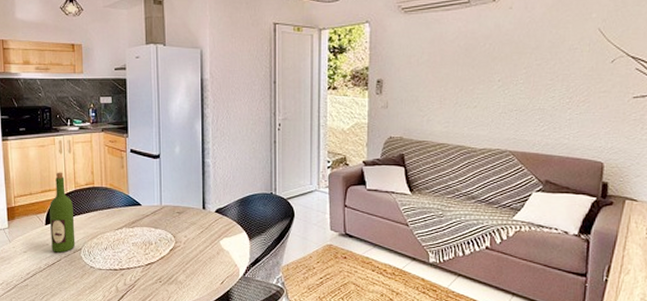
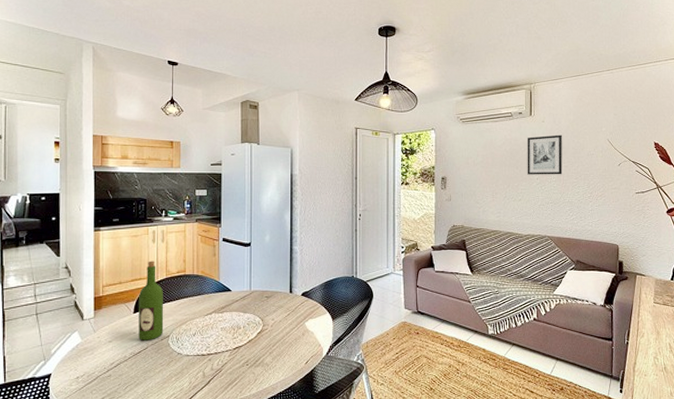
wall art: none [486,24,535,76] -> present [527,135,563,175]

